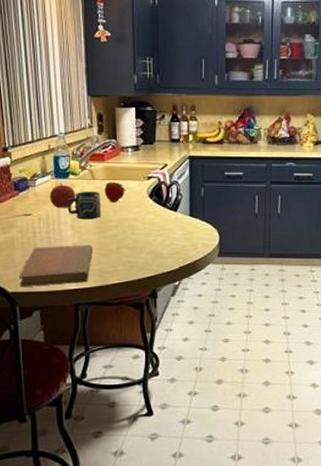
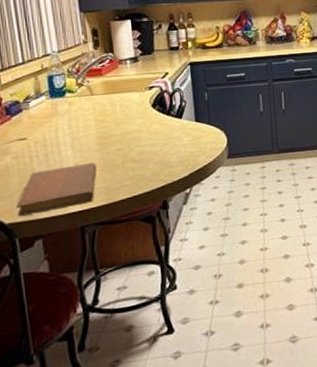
fruit: present [49,183,76,207] -> none [45,103,75,128]
cup: present [67,191,102,220] -> none [65,107,103,138]
fruit: present [104,181,126,203] -> none [104,95,128,117]

